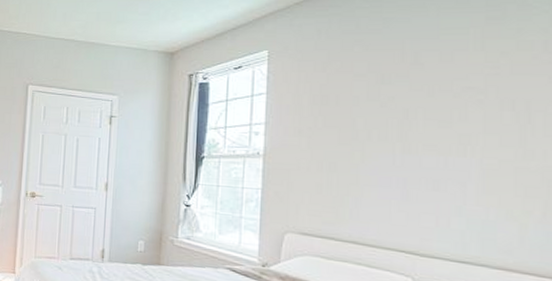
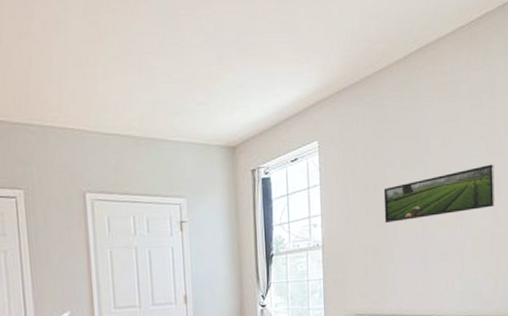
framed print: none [348,85,524,140] -> present [383,164,495,224]

